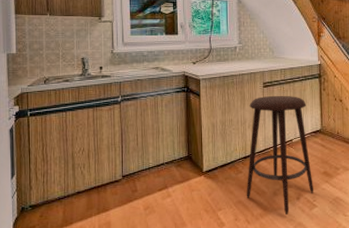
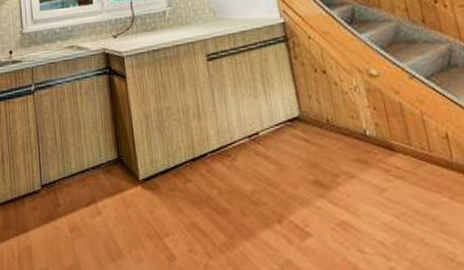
stool: present [246,95,314,216] -> none [191,69,304,248]

